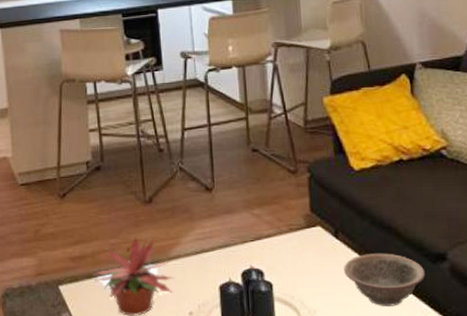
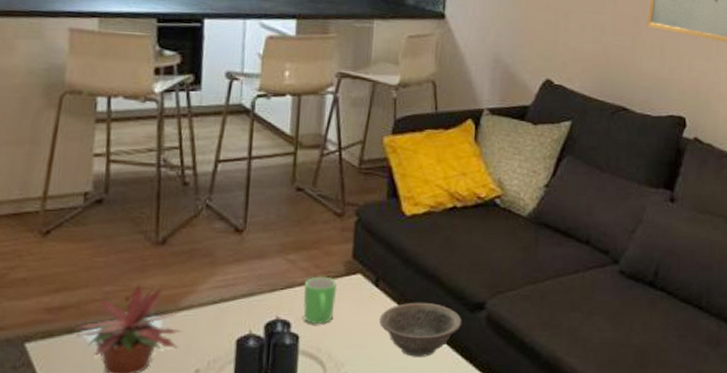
mug: none [270,229,301,273] -> present [303,276,338,324]

